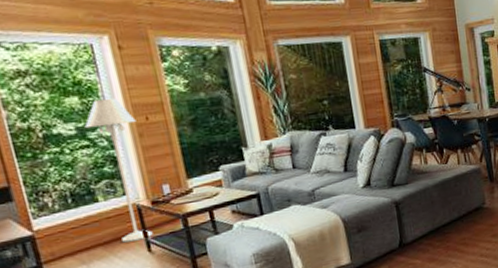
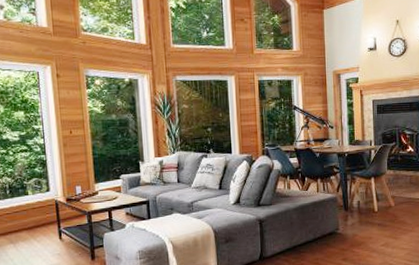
floor lamp: present [84,98,153,243] -> none [25,114,65,230]

